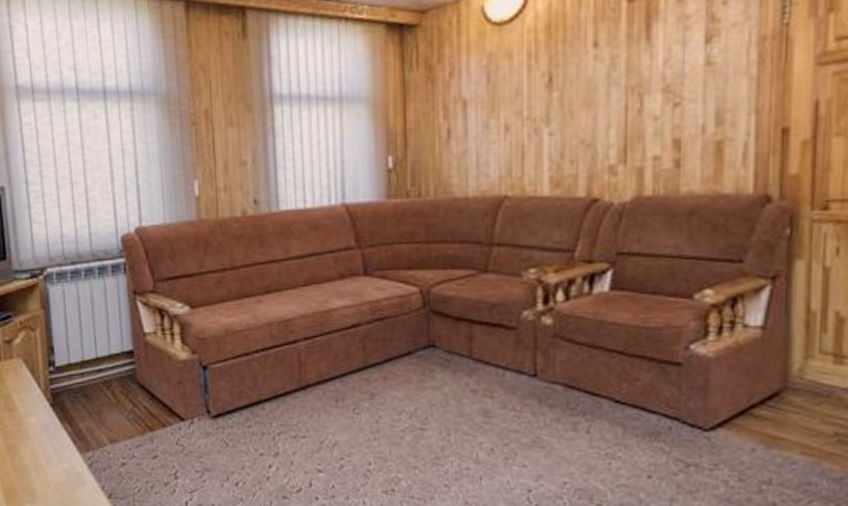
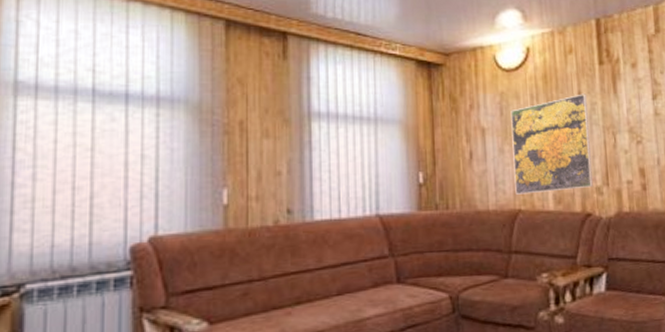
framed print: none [500,44,607,178] -> present [510,94,593,195]

